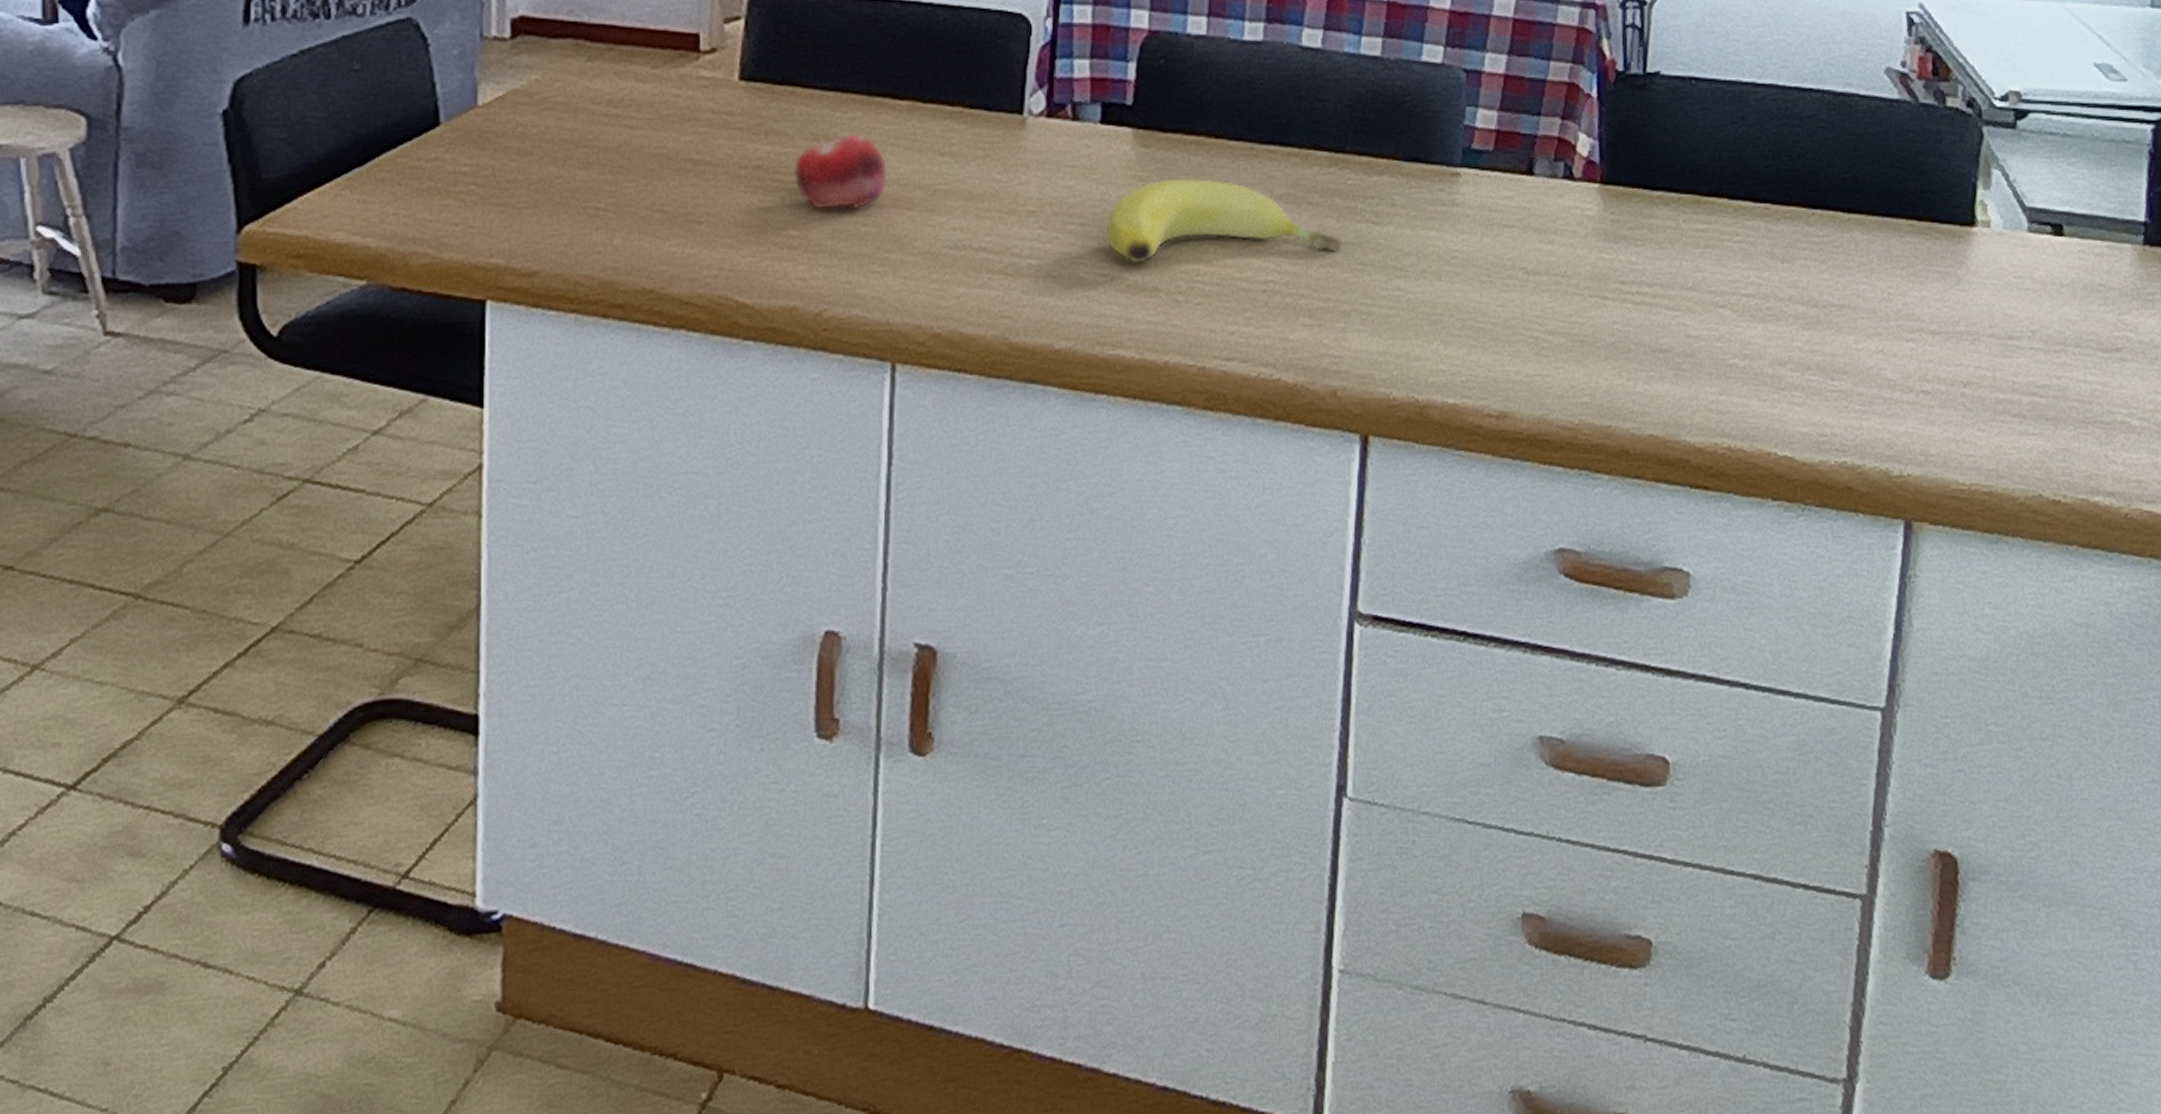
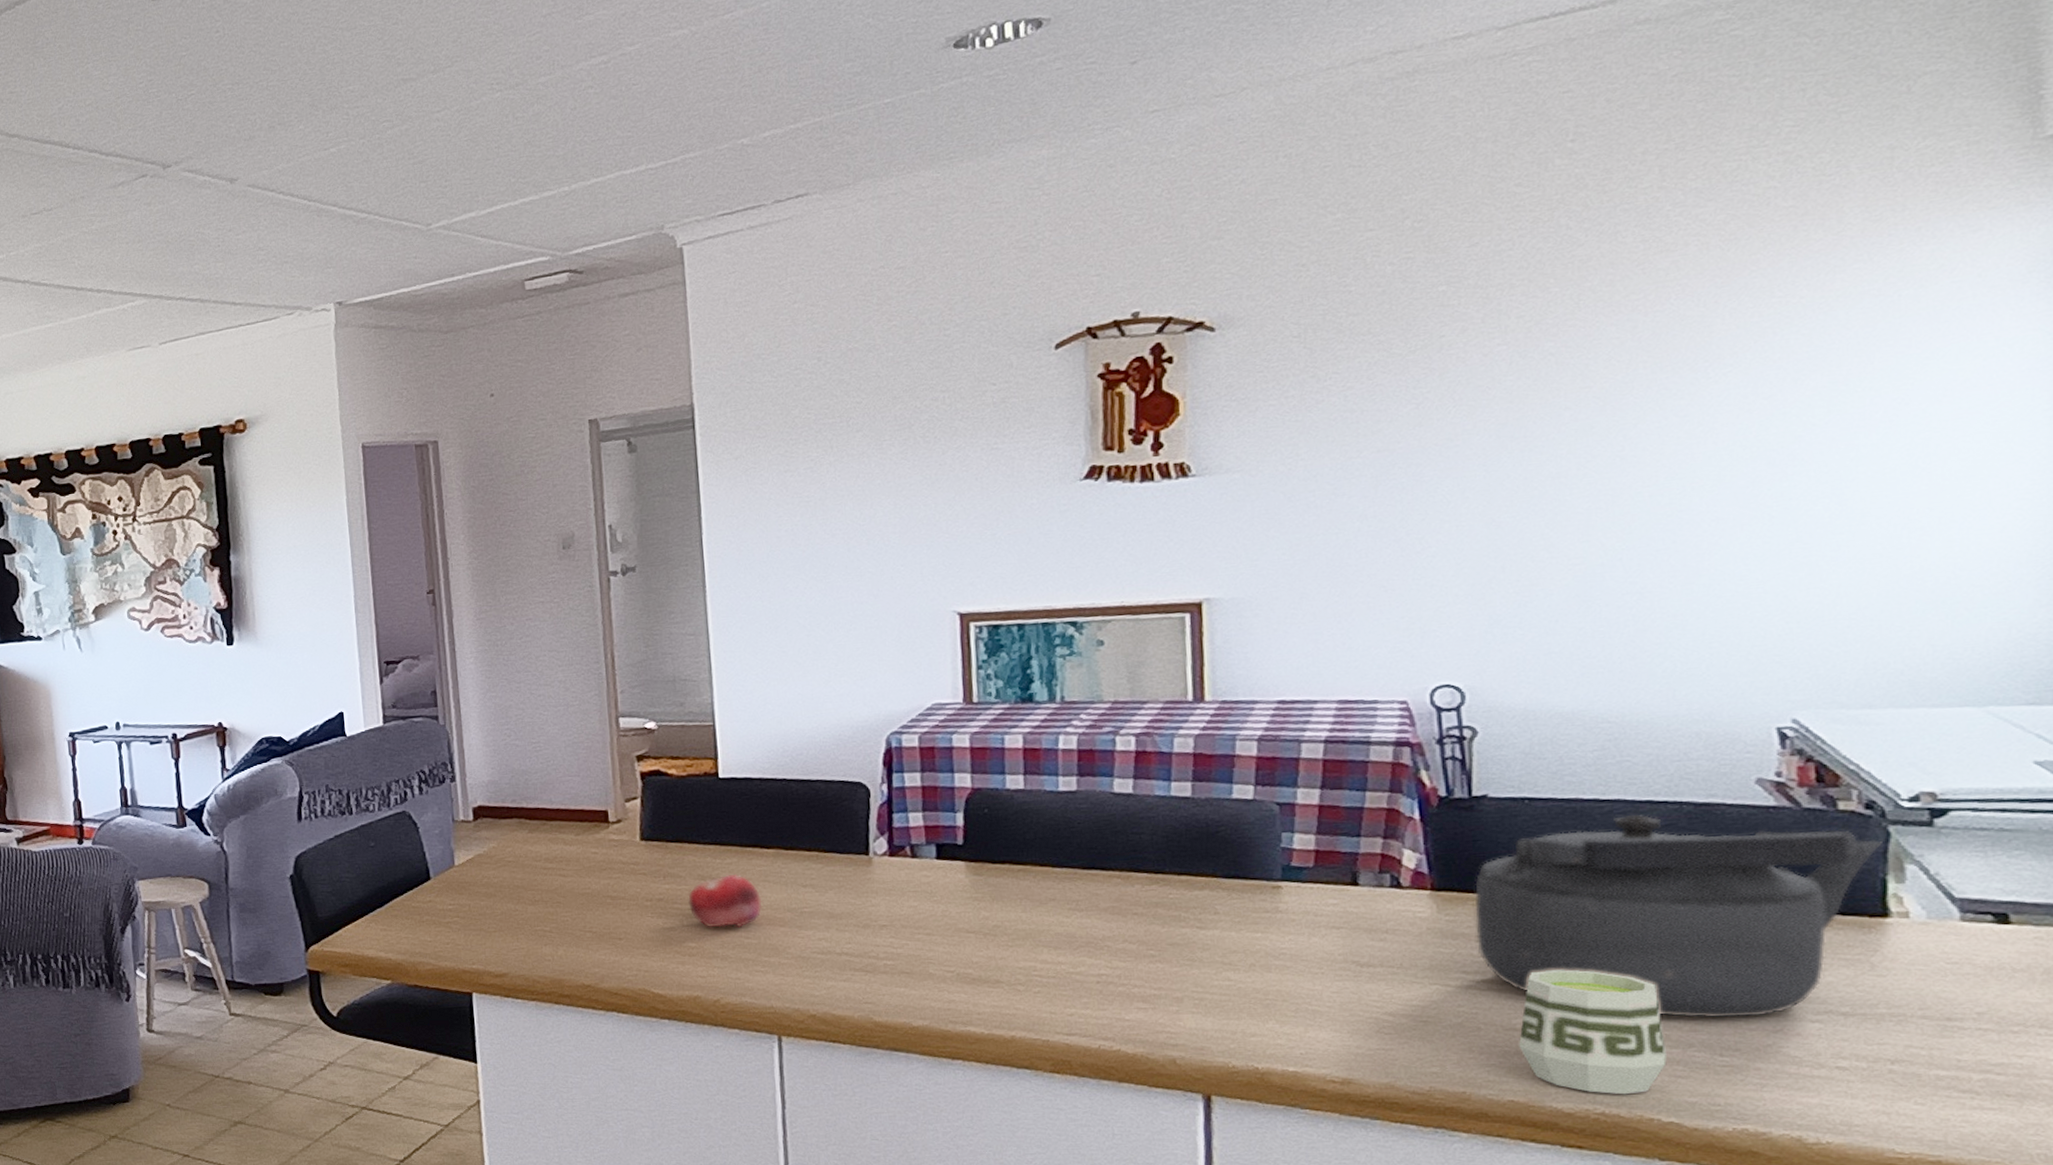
banana: present [1106,177,1344,264] -> none [949,897,1171,963]
kettle: none [1635,102,1978,337] -> present [1474,814,1884,1018]
cup: none [1663,280,1788,426] -> present [1519,969,1667,1095]

